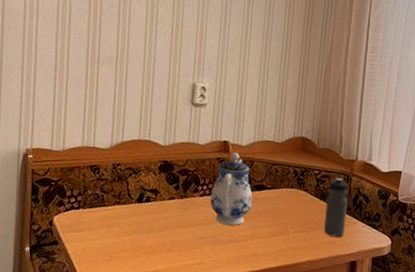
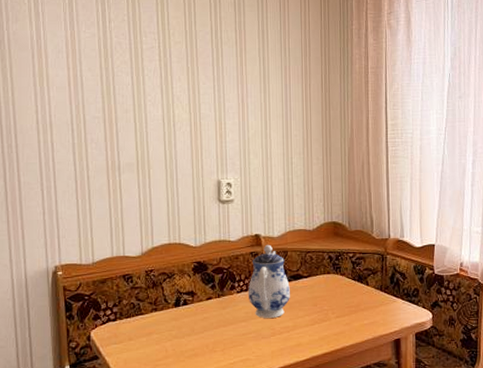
water bottle: present [323,177,349,237] -> none [364,257,386,317]

